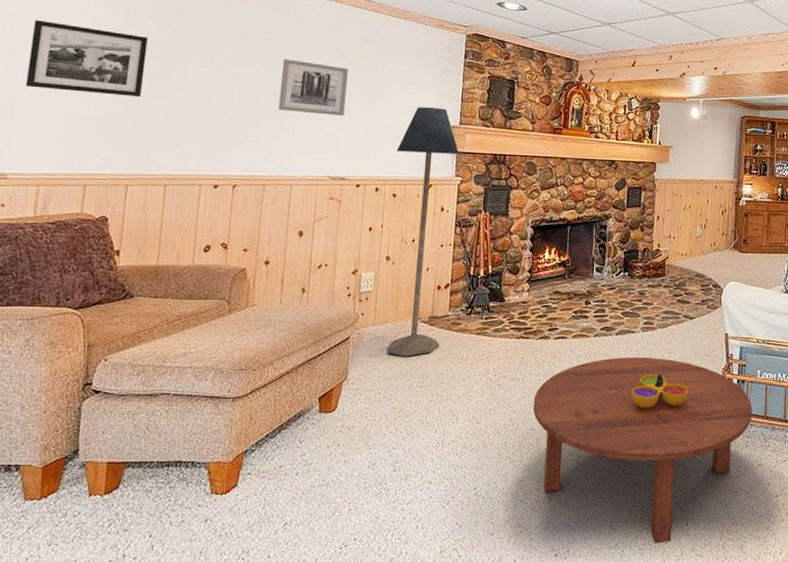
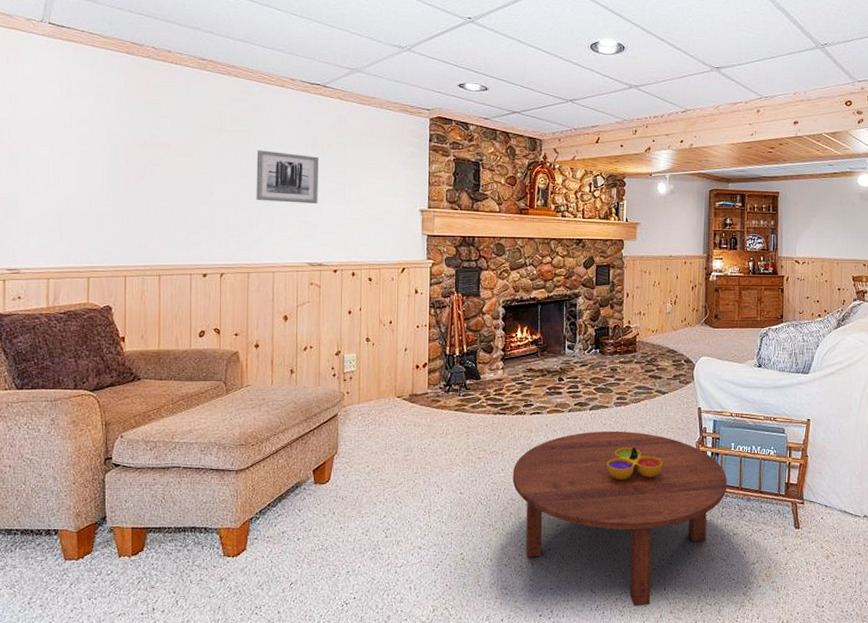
picture frame: present [25,20,148,98] -> none [27,123,132,193]
floor lamp: present [387,106,459,357] -> none [369,191,429,432]

